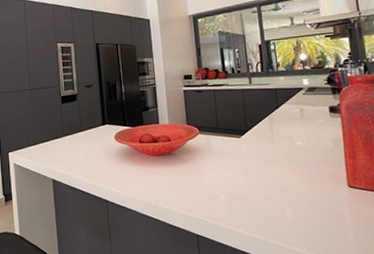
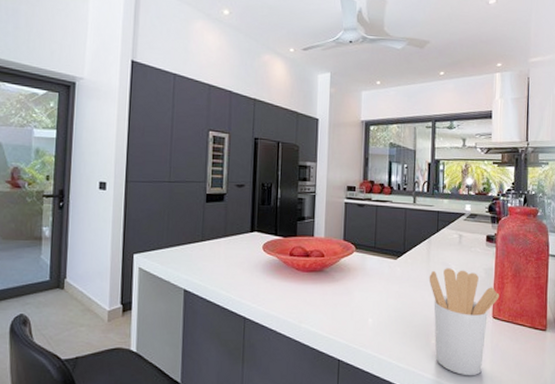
utensil holder: none [275,141,352,246] -> present [429,268,499,376]

